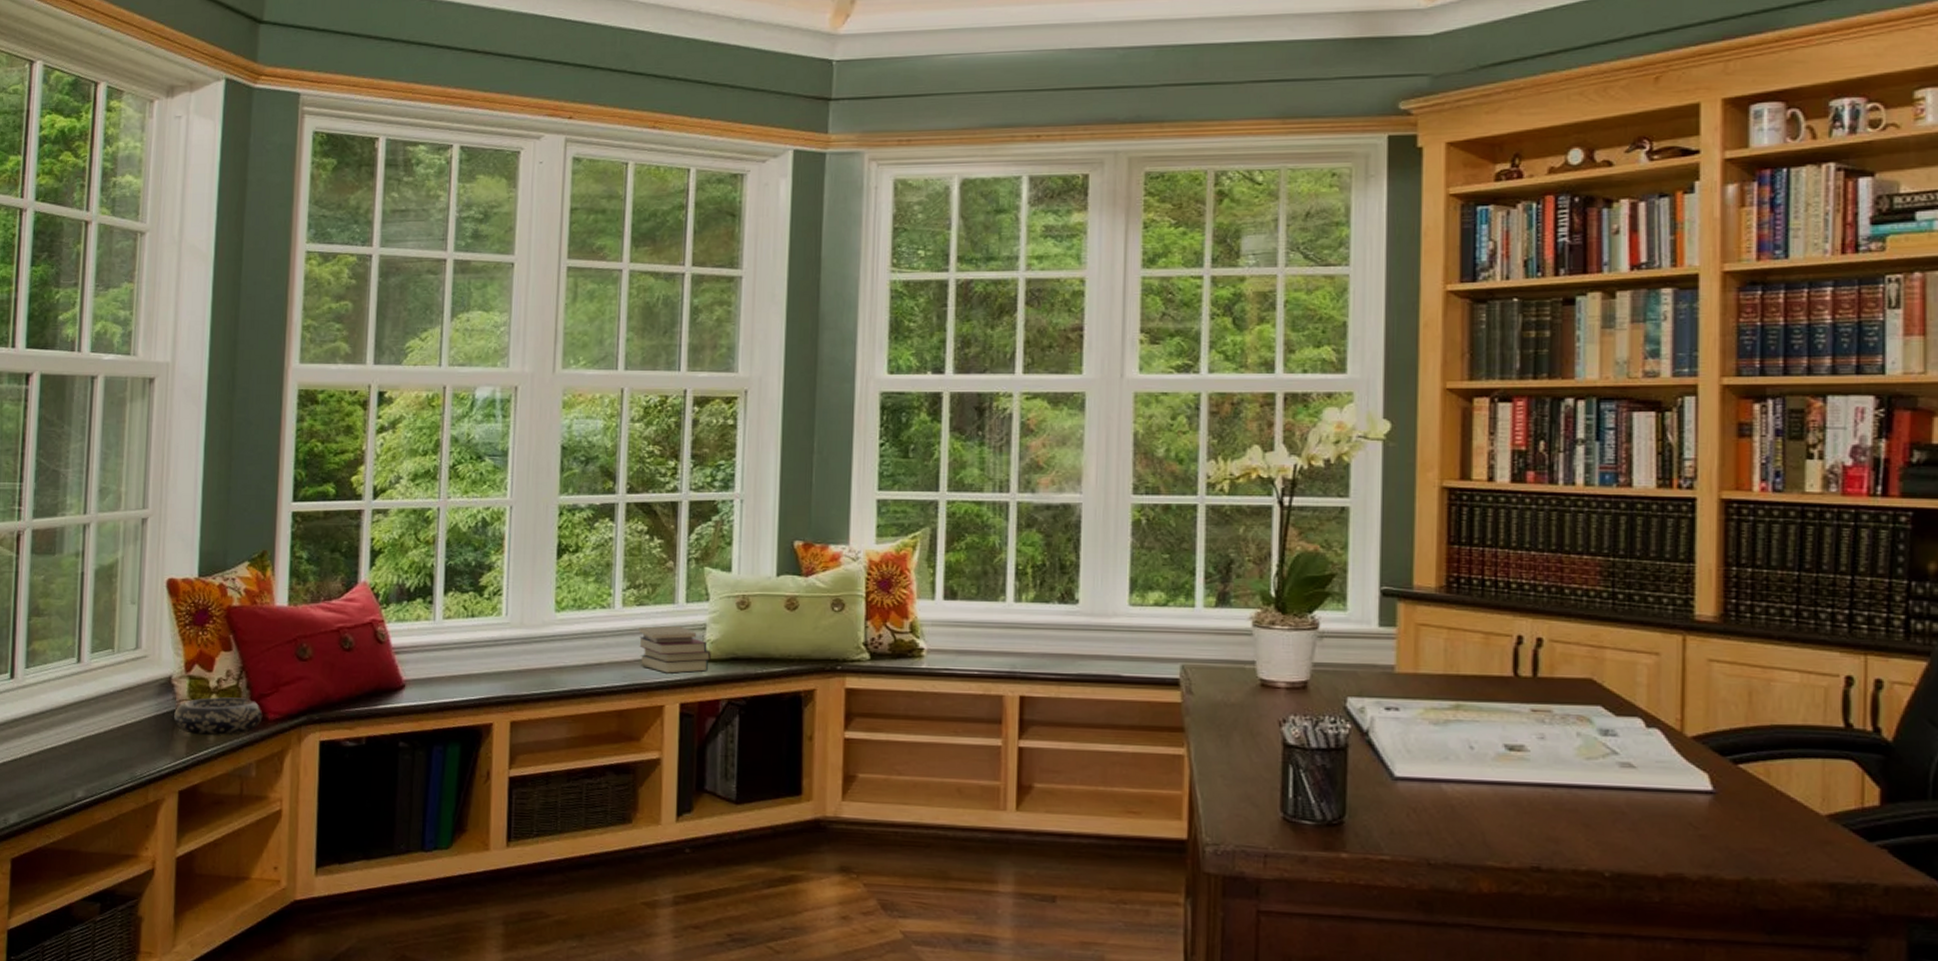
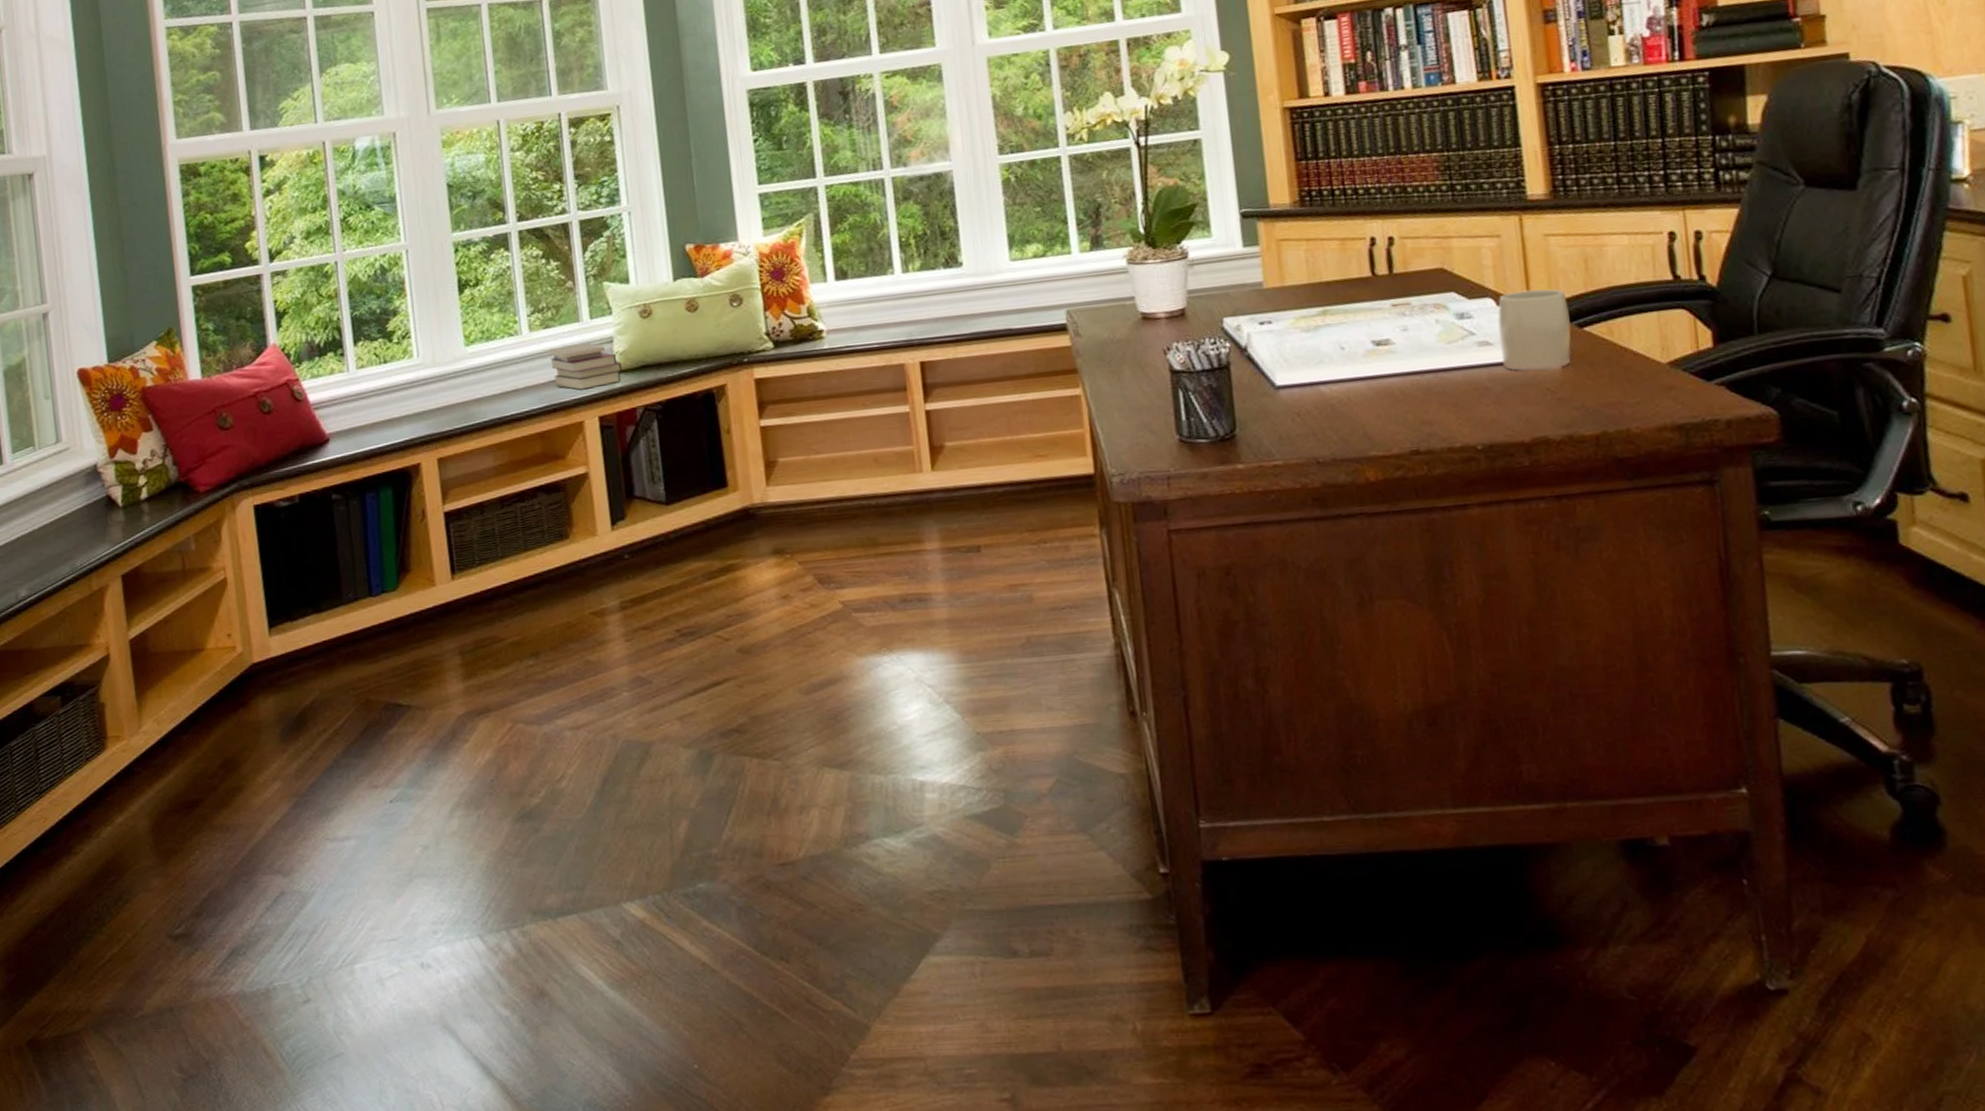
decorative bowl: present [174,697,263,736] -> none [105,474,194,518]
mug: none [1643,715,1724,803] -> present [1498,289,1571,371]

